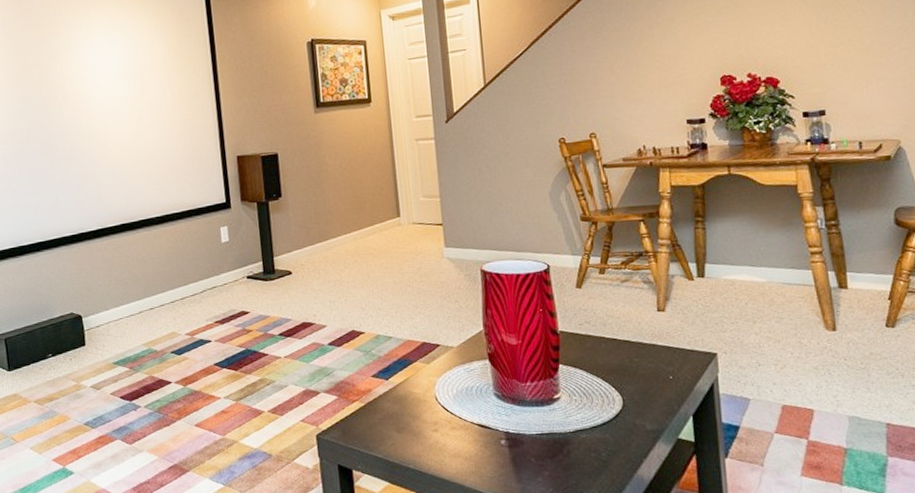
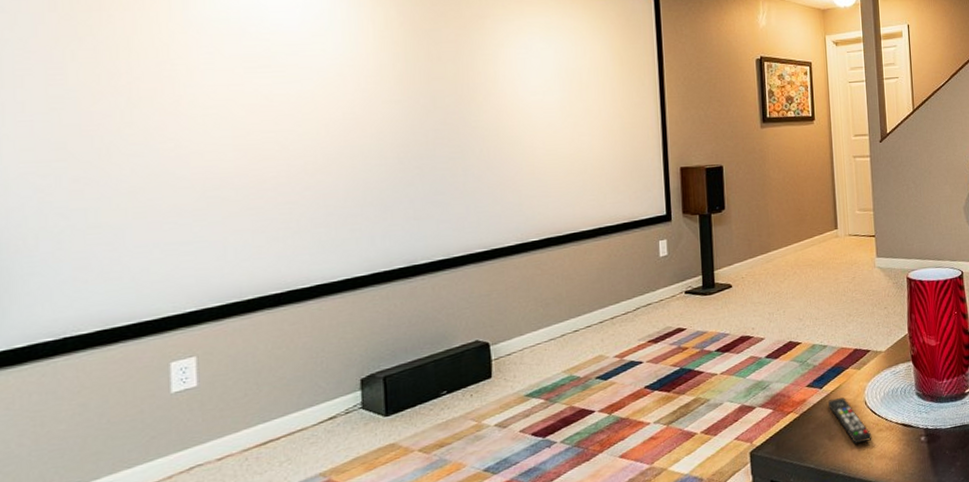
remote control: none [395,391,445,440] -> present [828,398,872,444]

